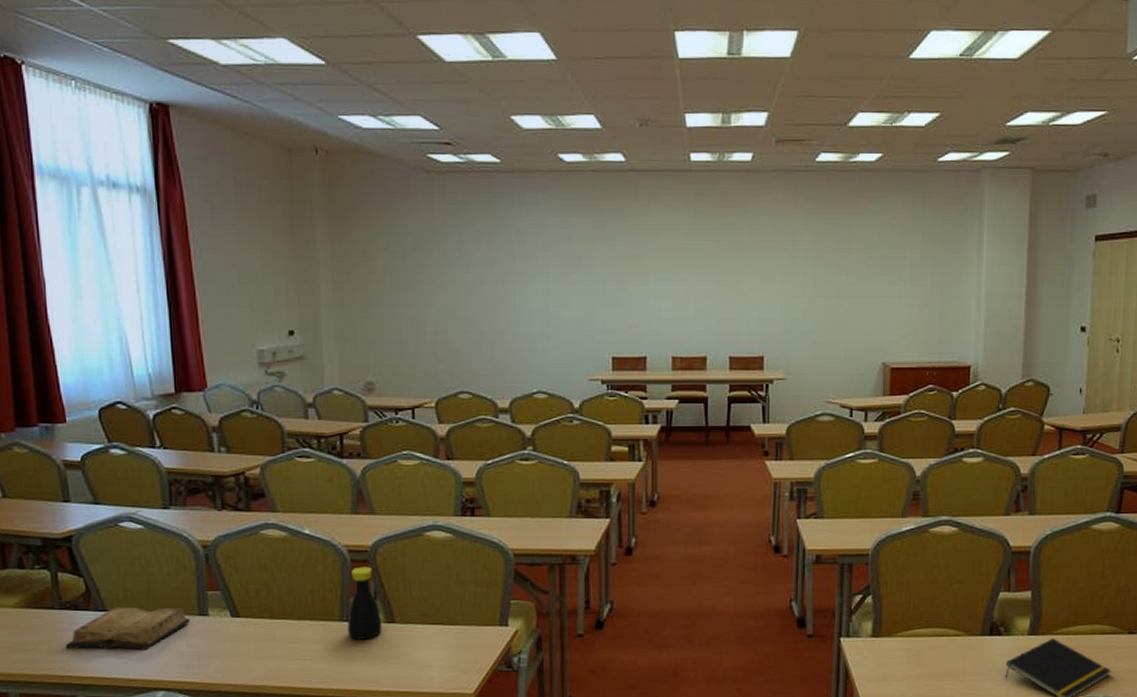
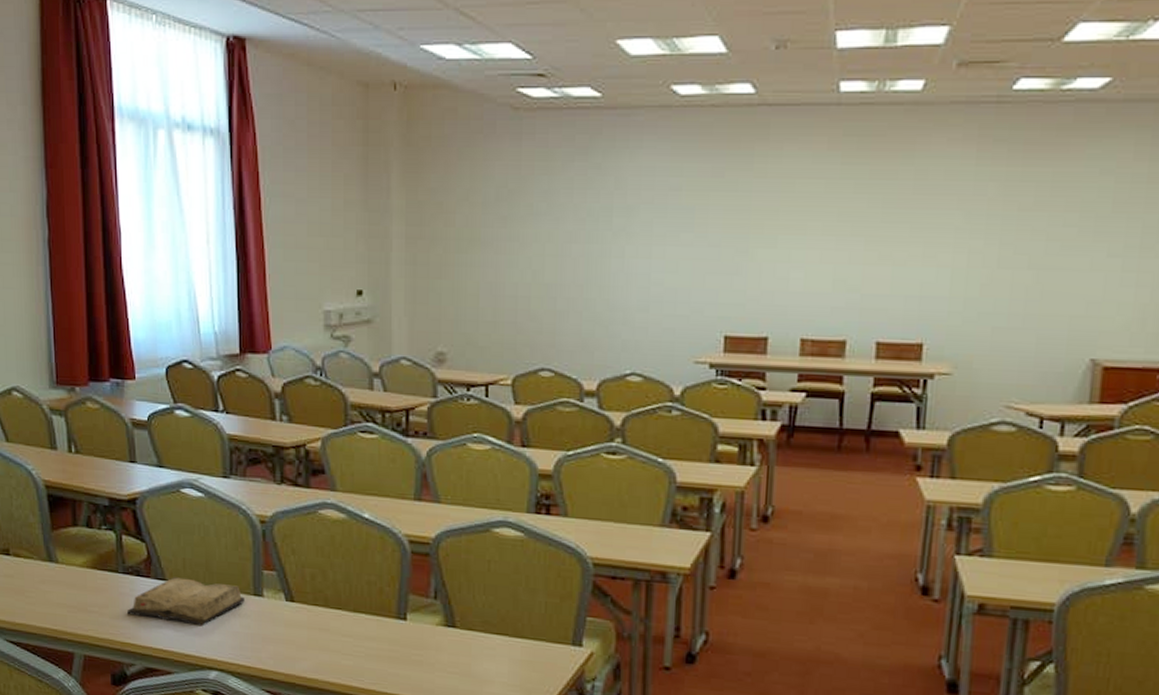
bottle: present [347,566,383,640] -> none [404,560,442,643]

